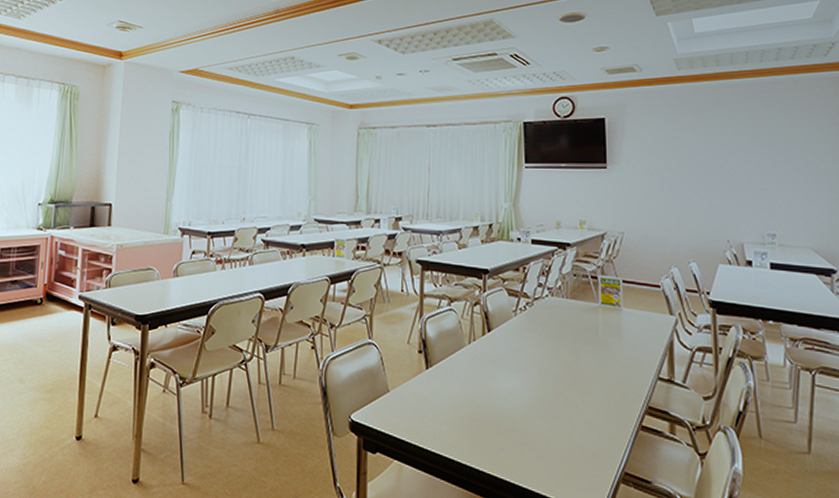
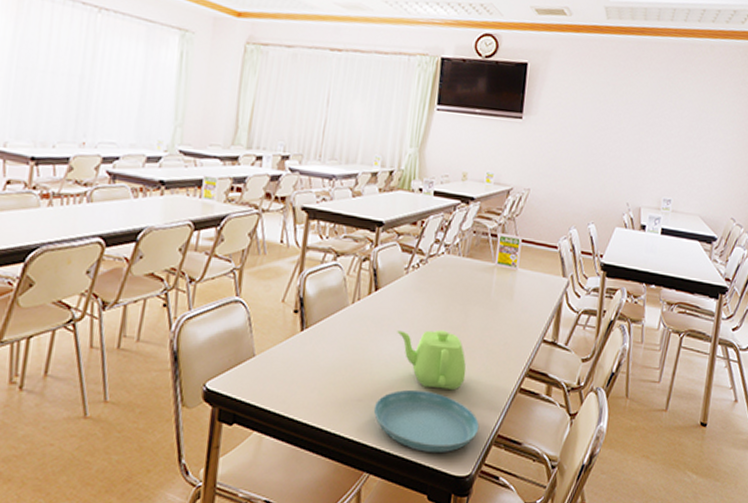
saucer: none [499,424,605,489] -> present [373,389,480,454]
teapot: none [513,367,584,427] -> present [397,329,467,391]

